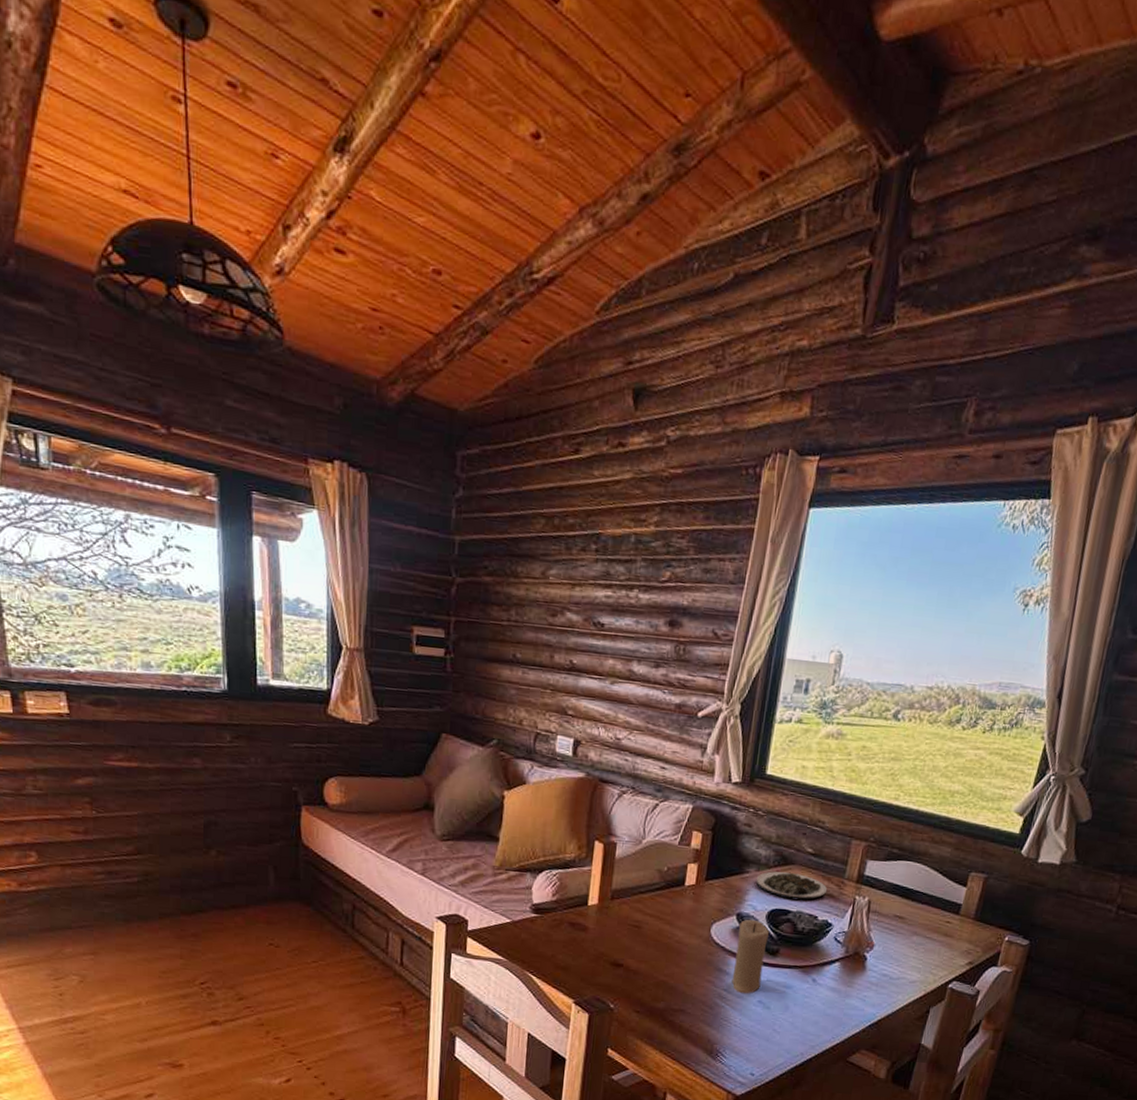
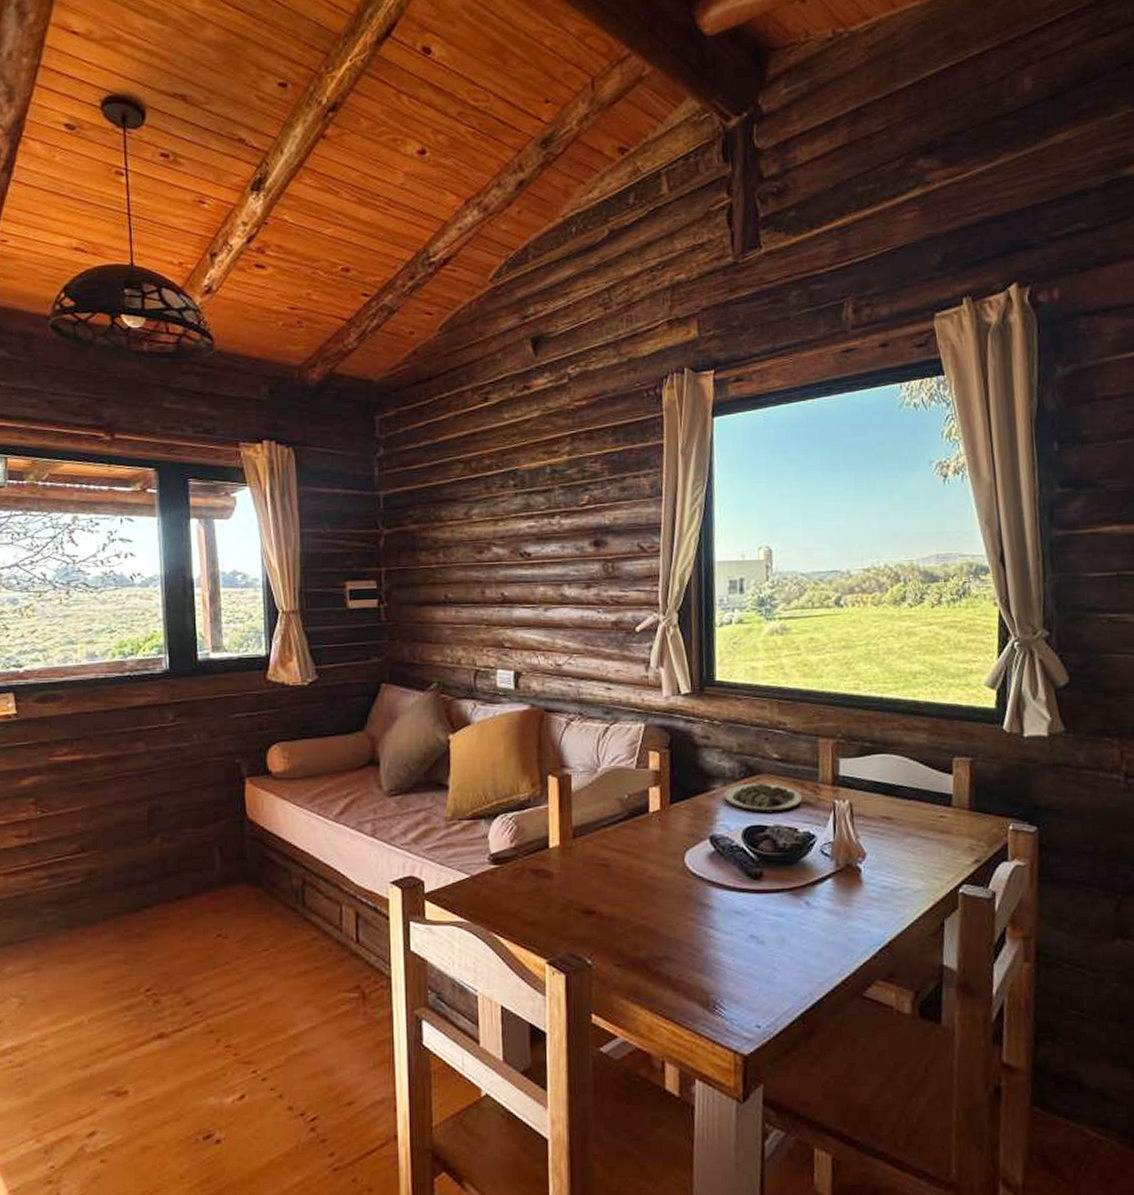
candle: present [732,919,770,994] -> none [715,841,750,930]

